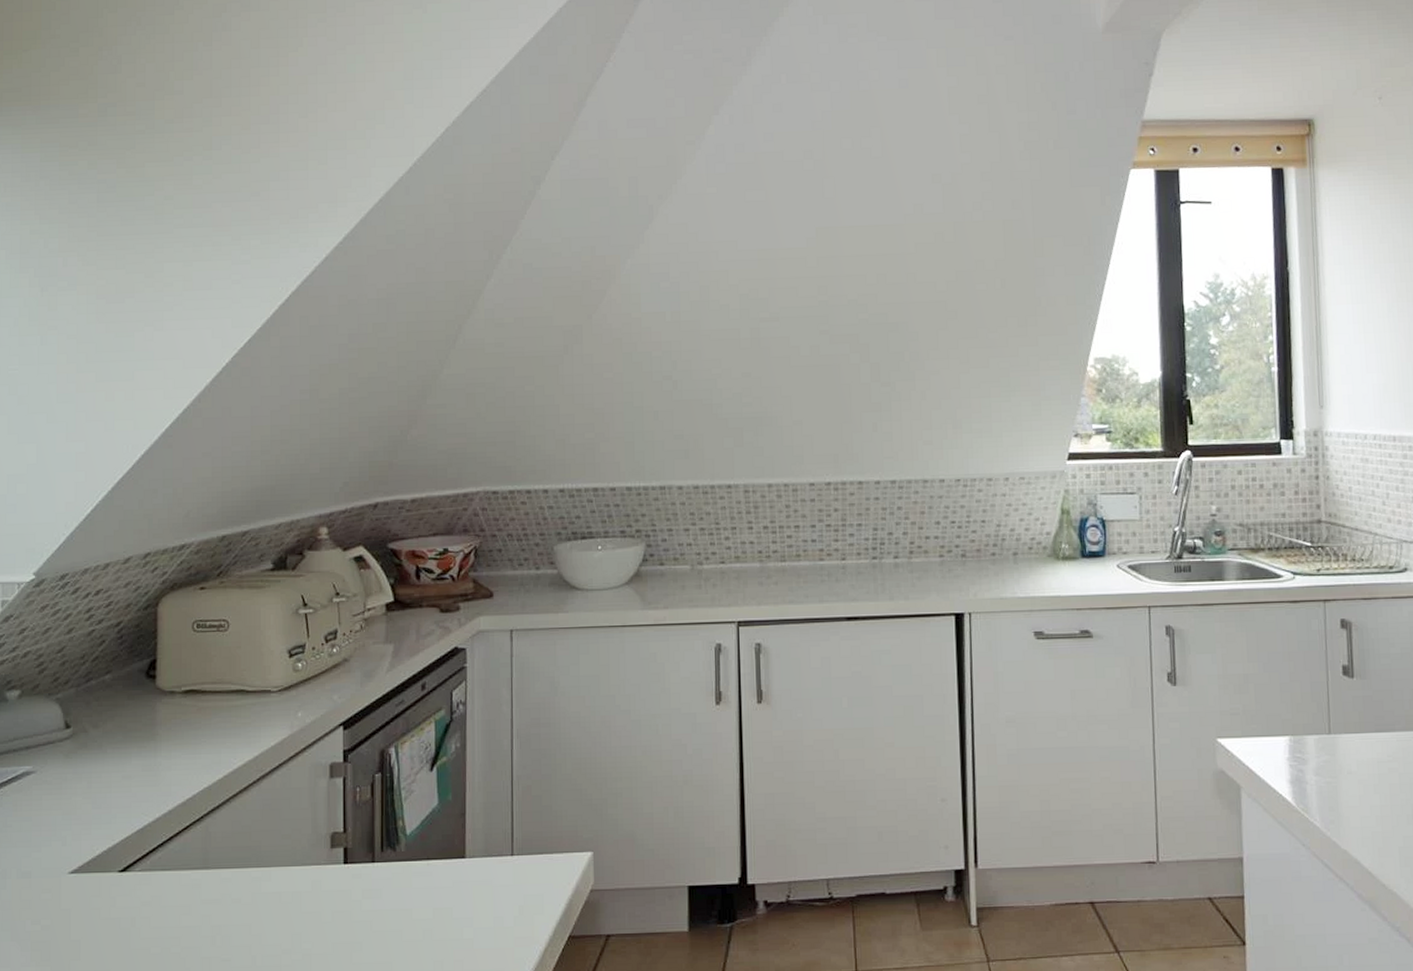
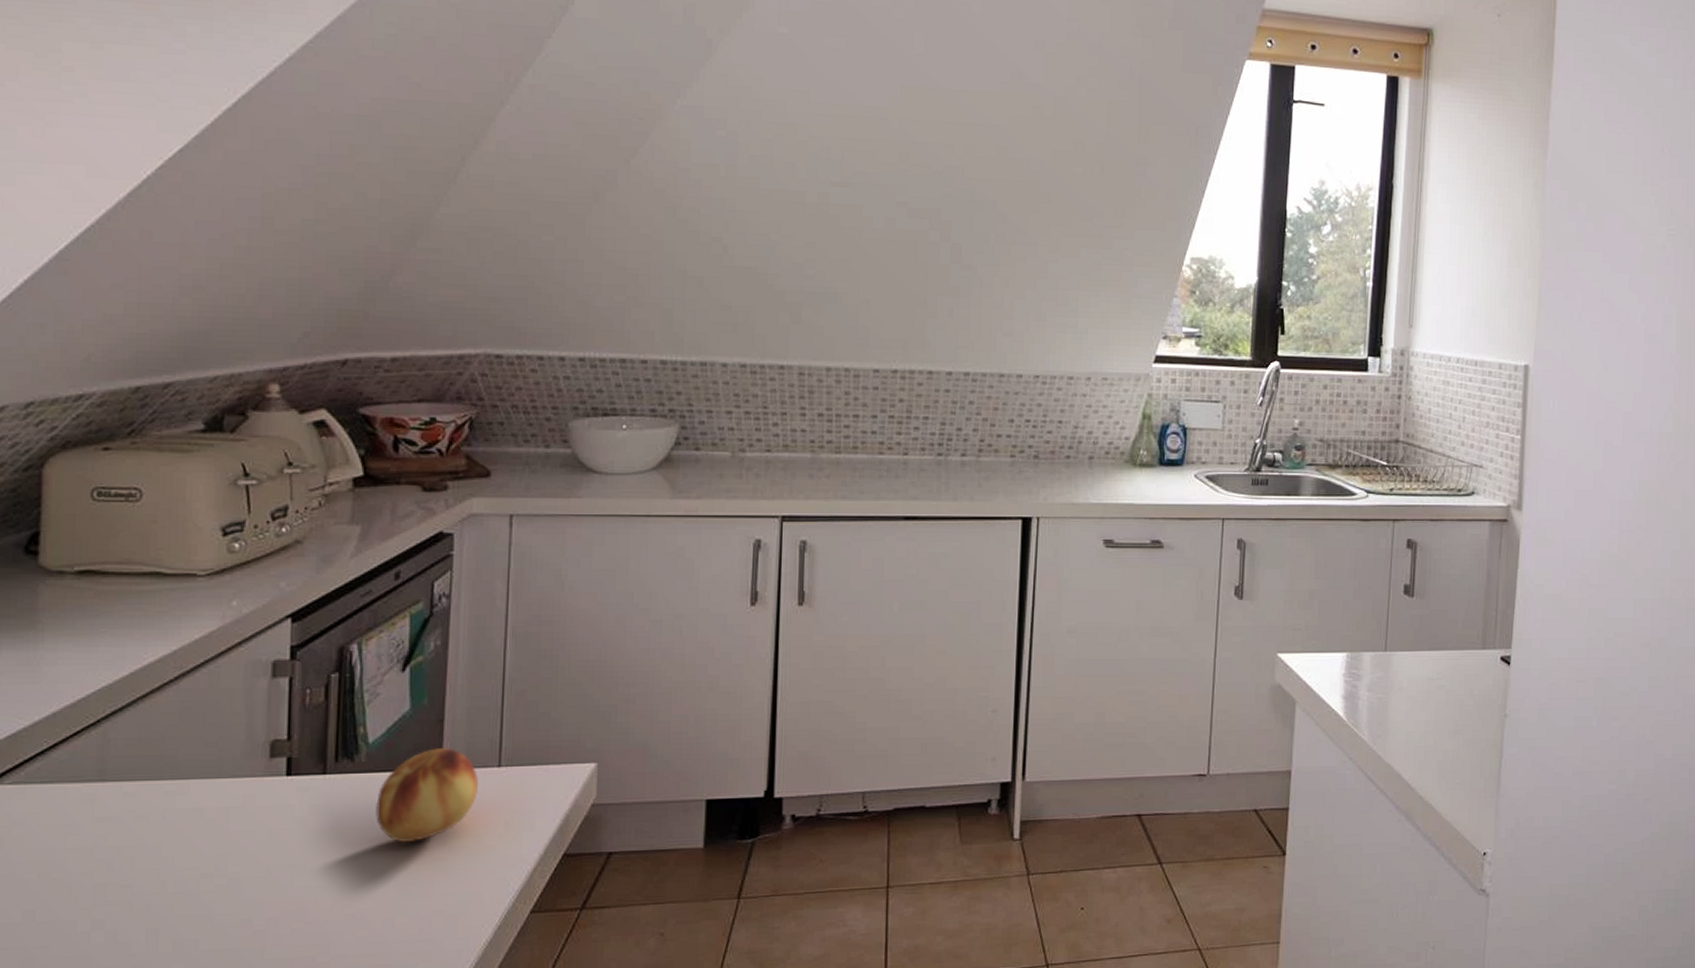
fruit: none [415,839,495,925] -> present [376,748,478,843]

